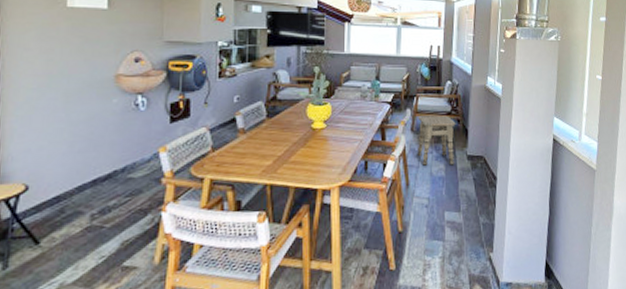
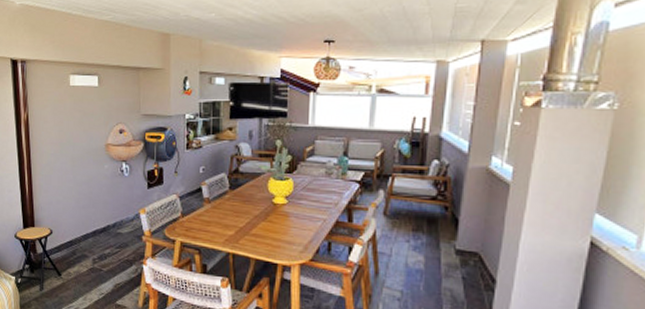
side table: present [417,115,456,166] -> none [389,199,443,259]

